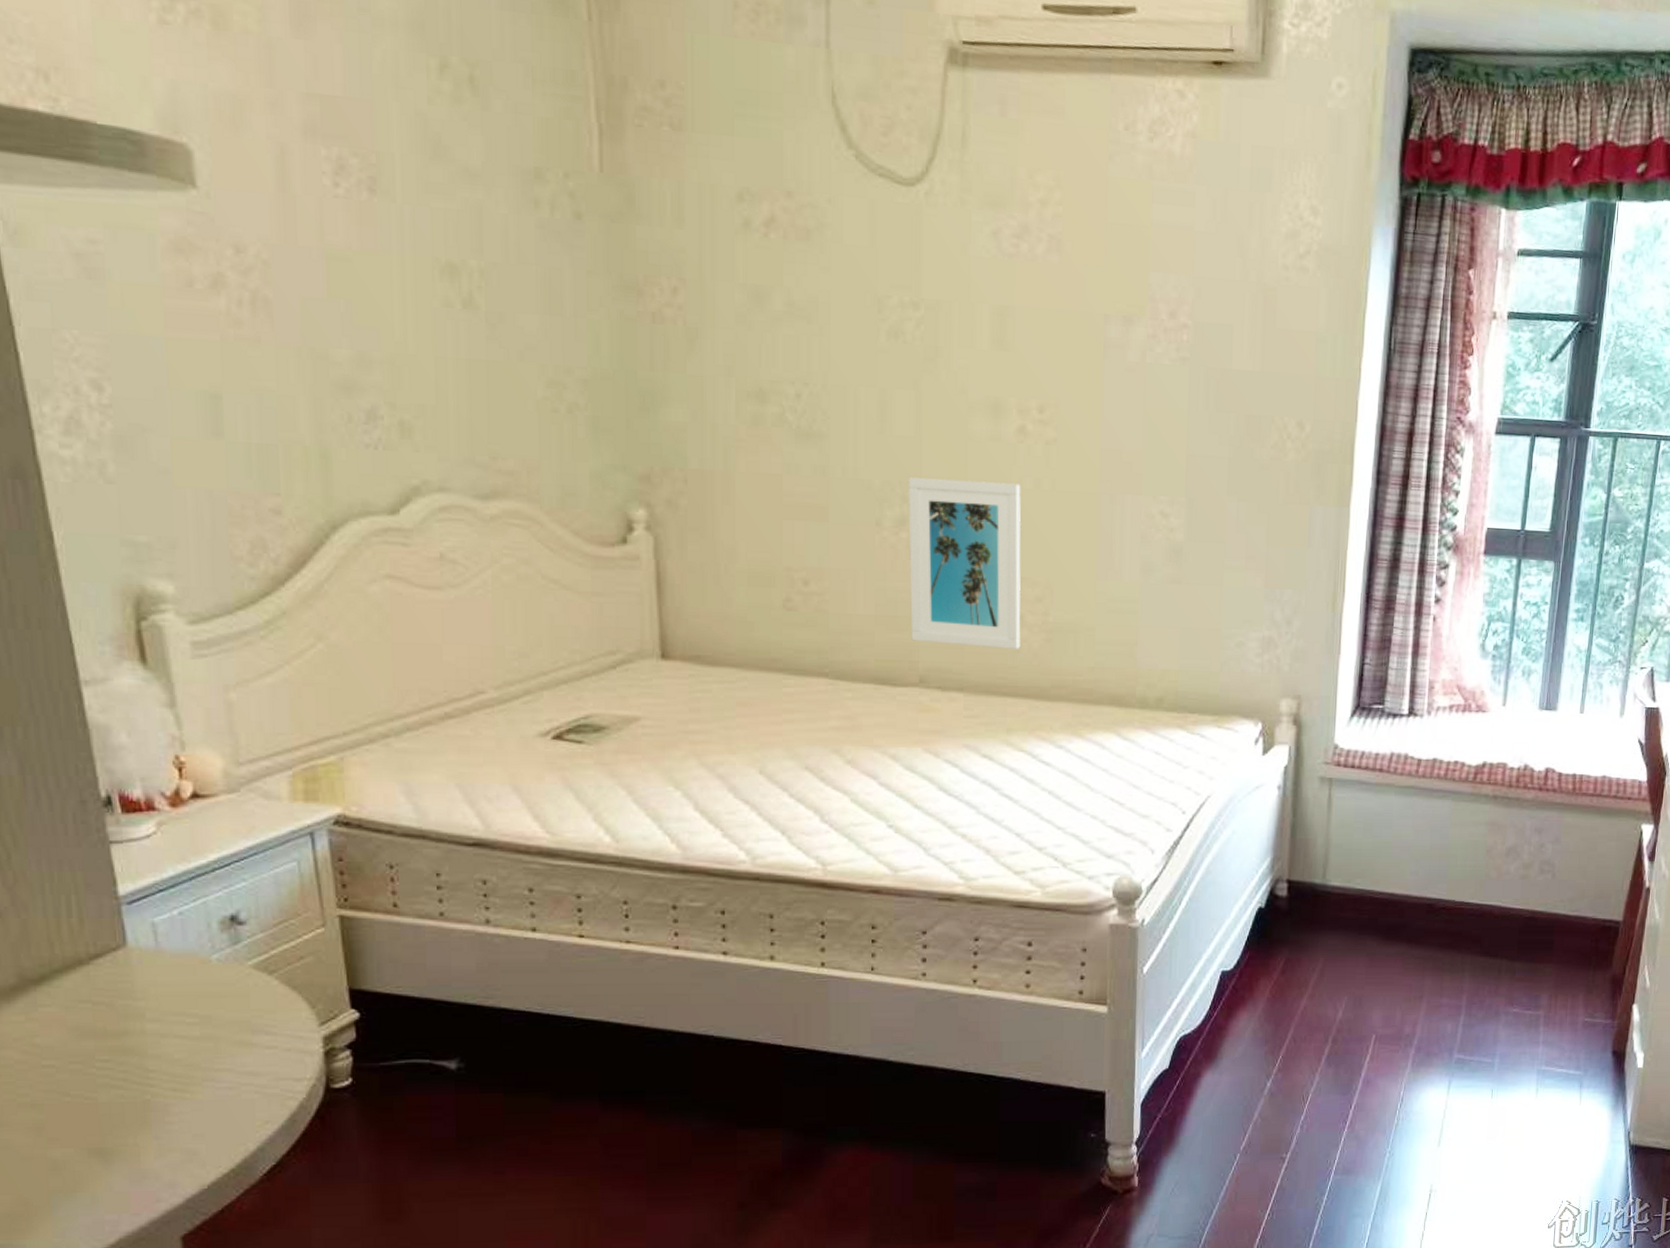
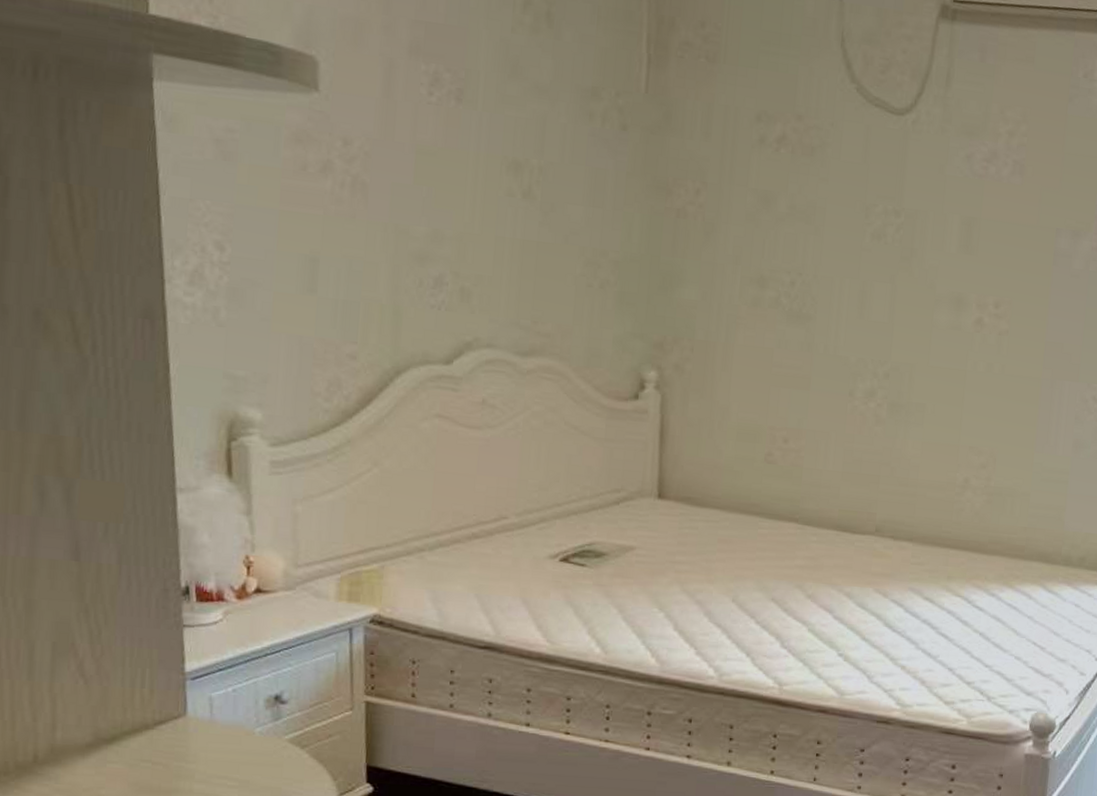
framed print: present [907,477,1021,649] -> none [871,356,975,508]

